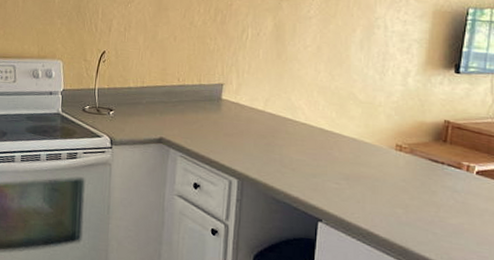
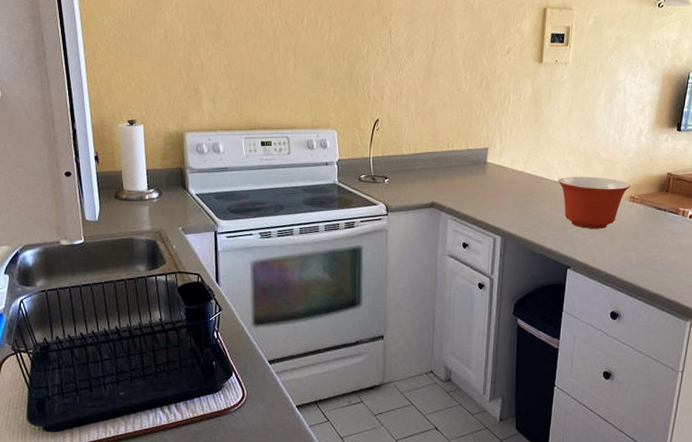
mixing bowl: none [305,118,397,180] -> present [558,176,631,229]

